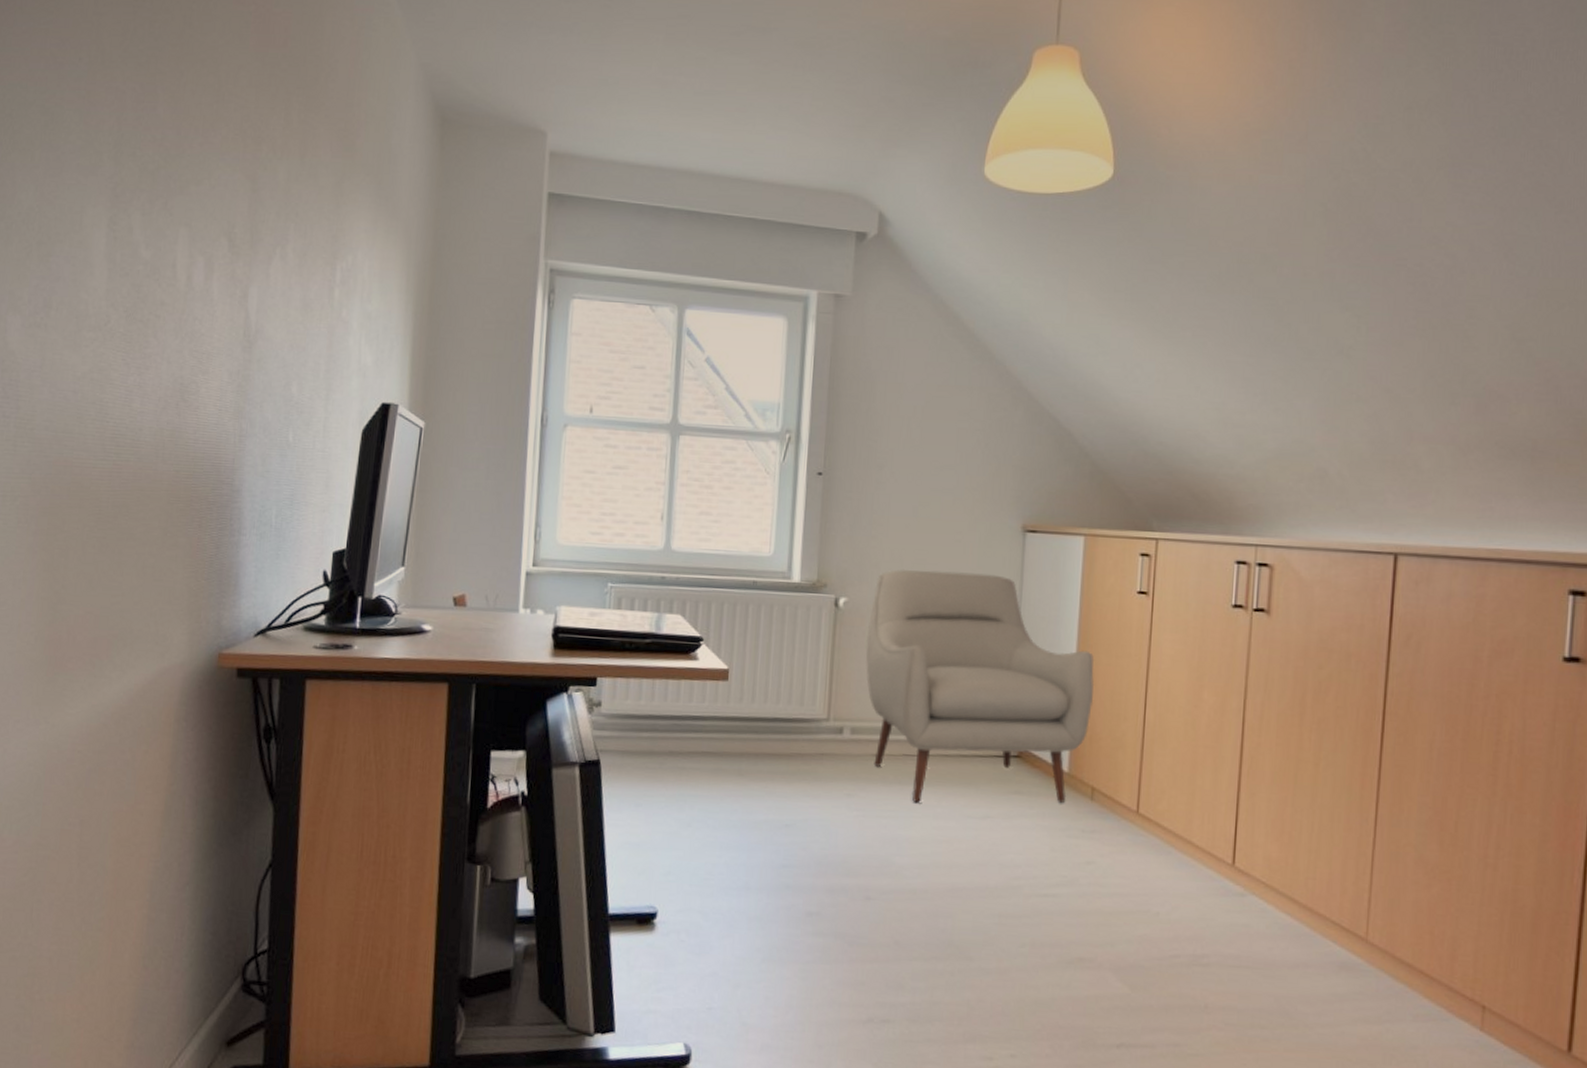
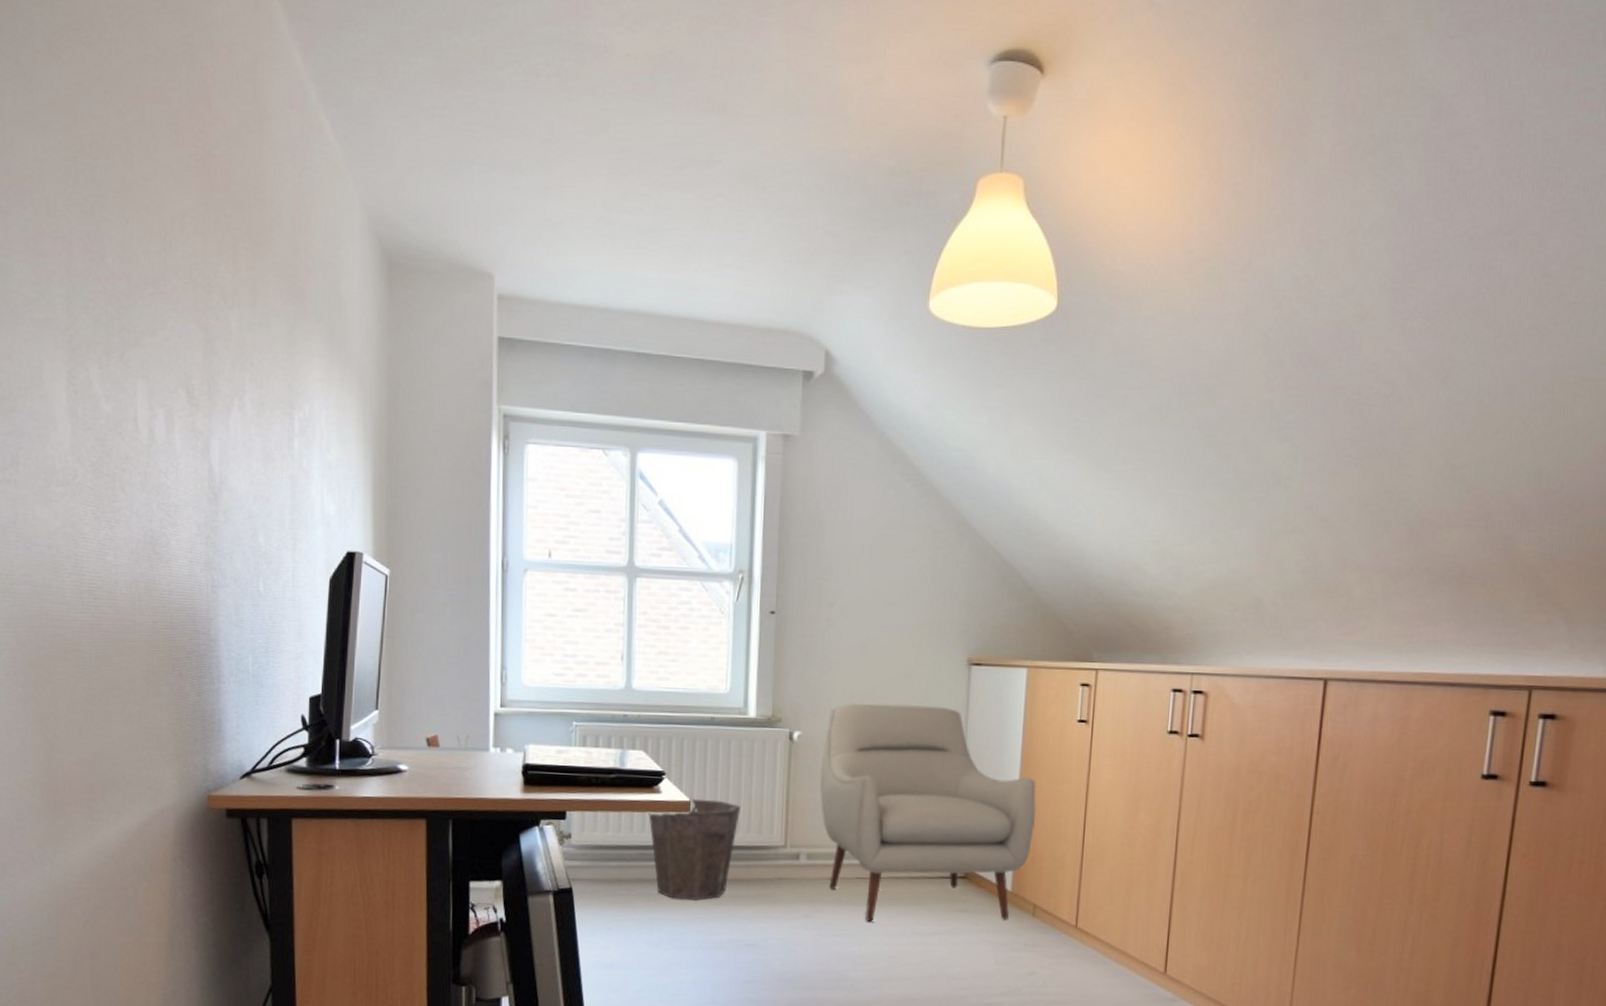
waste bin: none [684,666,781,776] -> present [648,798,740,901]

